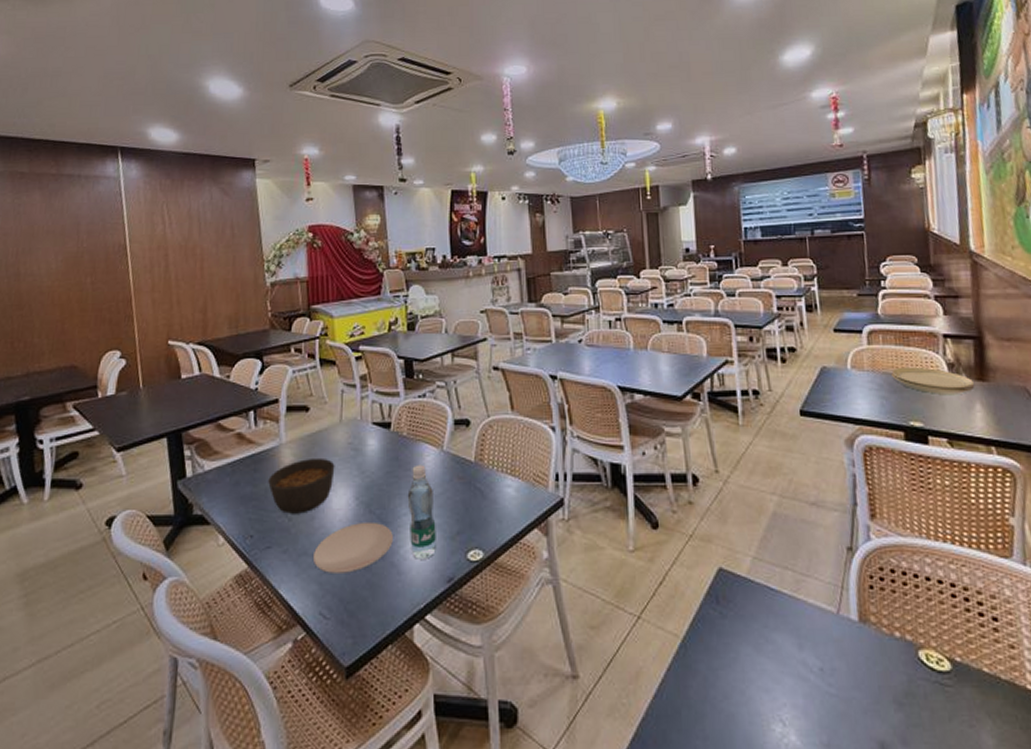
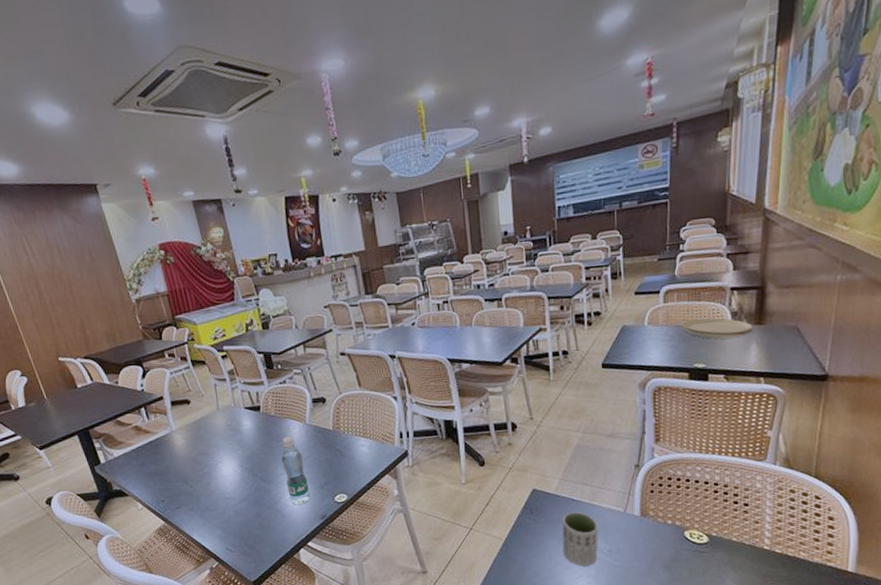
soup bowl: present [268,457,335,514] -> none [167,438,220,482]
plate: present [312,521,393,575] -> none [213,482,275,522]
cup: none [757,606,806,691] -> present [562,511,599,567]

